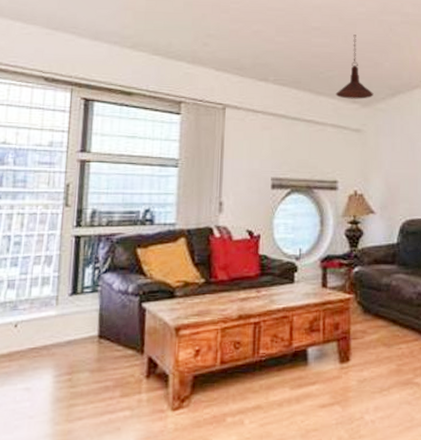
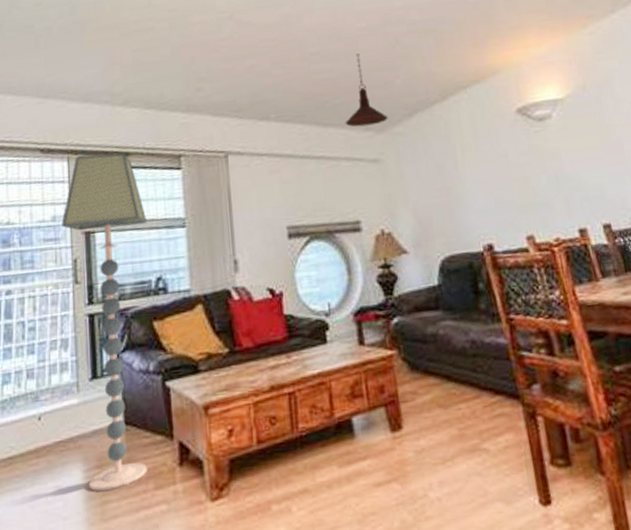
floor lamp: none [57,89,143,396] -> present [61,152,148,492]

